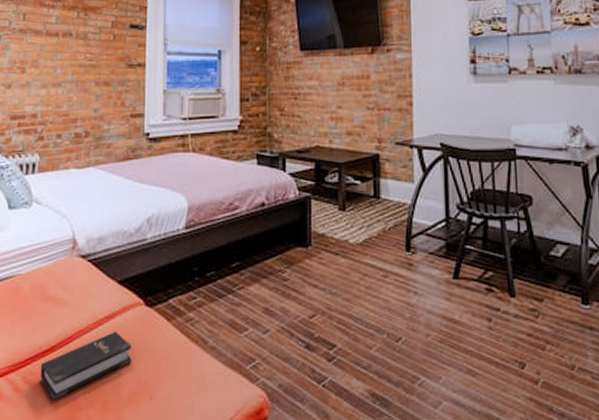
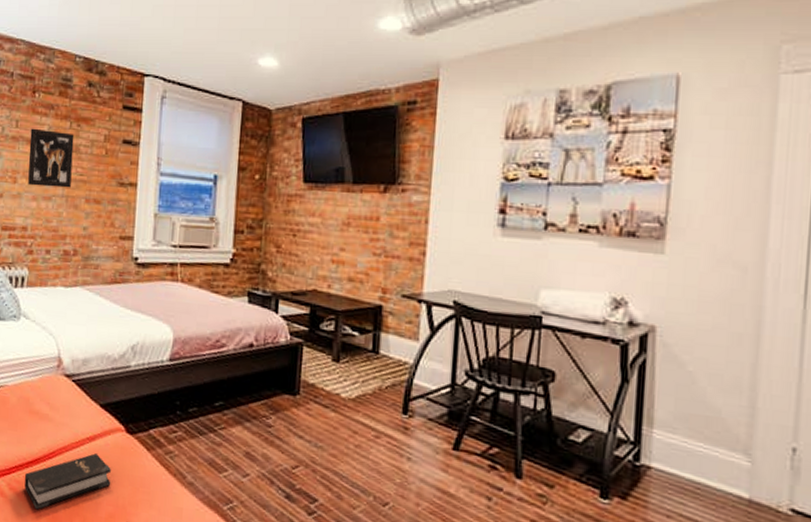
wall art: none [36,20,82,74] -> present [28,128,74,188]

